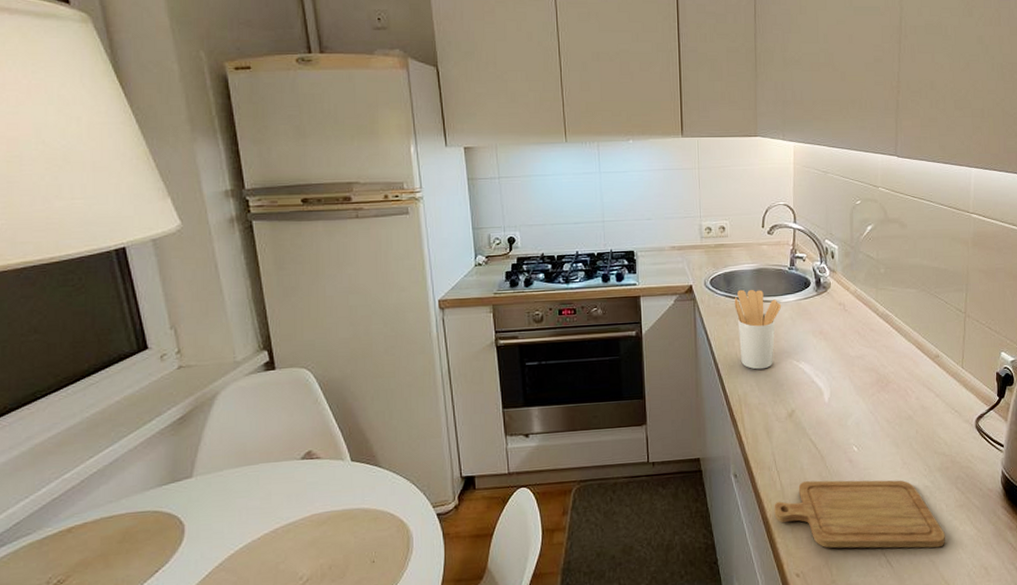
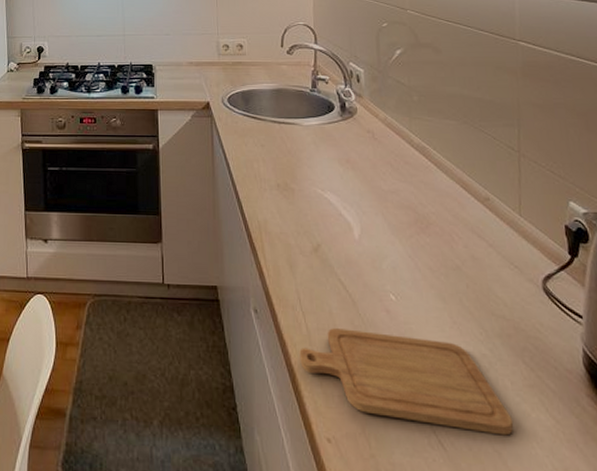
utensil holder: present [734,289,782,370] -> none [253,109,304,196]

